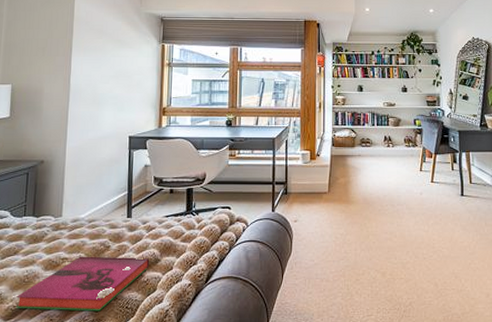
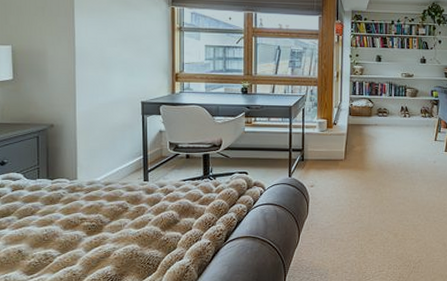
hardback book: present [16,256,150,312] -> none [37,217,169,267]

